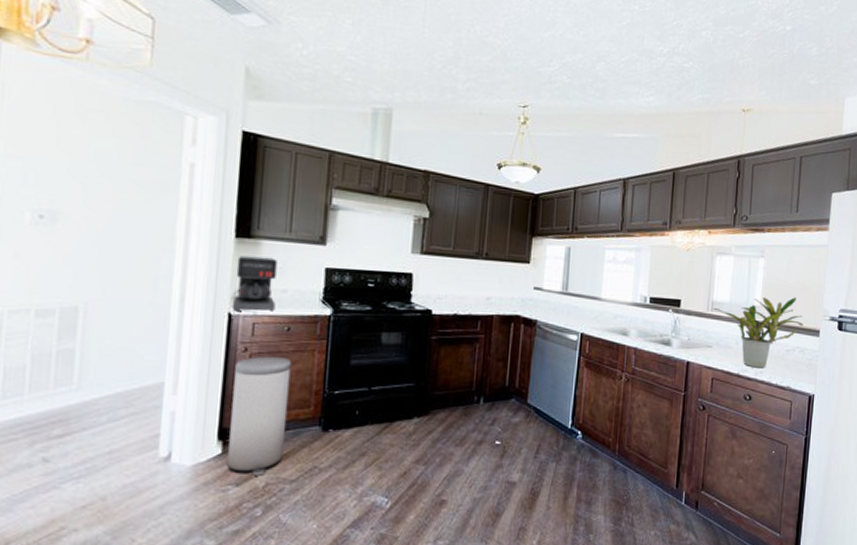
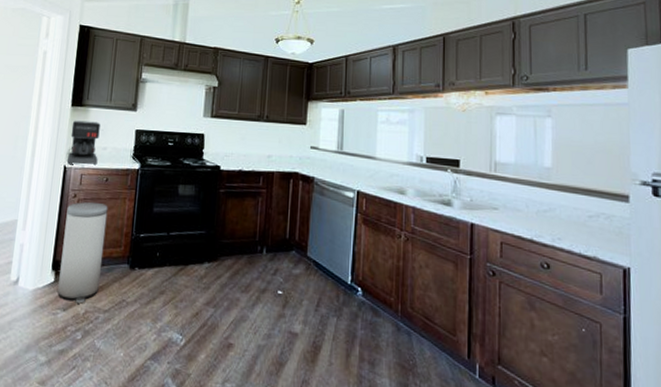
potted plant: present [713,297,803,370] -> none [497,158,607,236]

